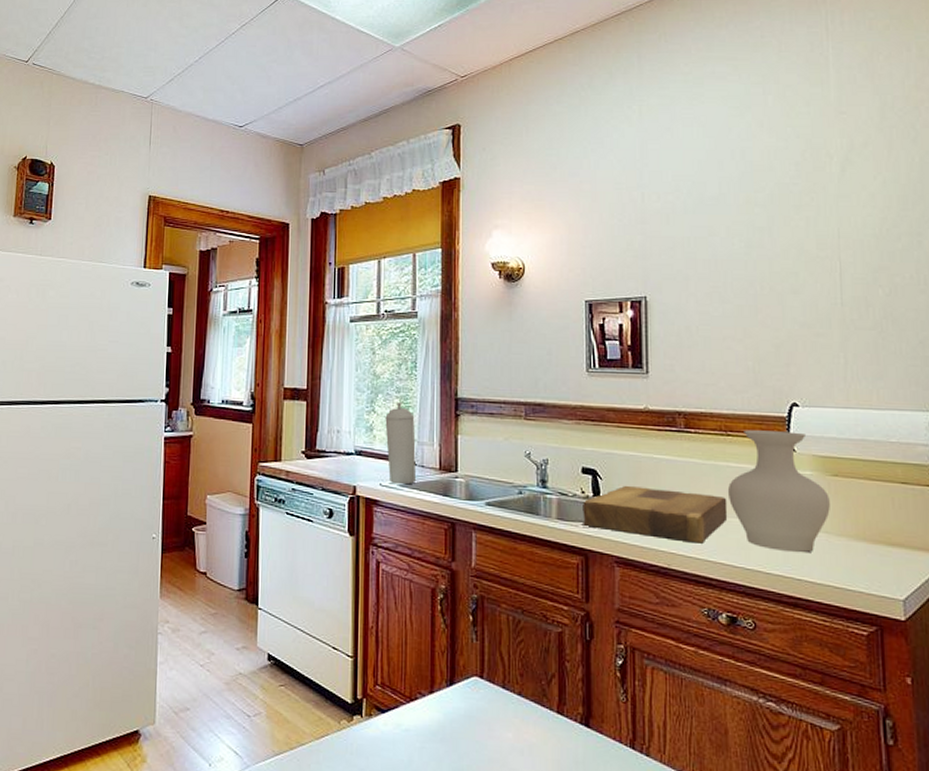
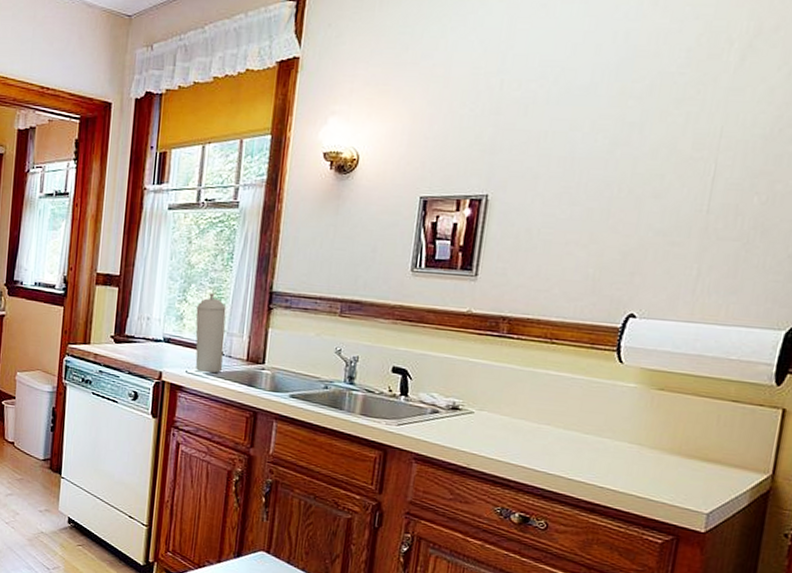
cutting board: present [583,485,728,544] -> none [386,386,540,447]
vase: present [727,430,830,553] -> none [541,338,651,463]

